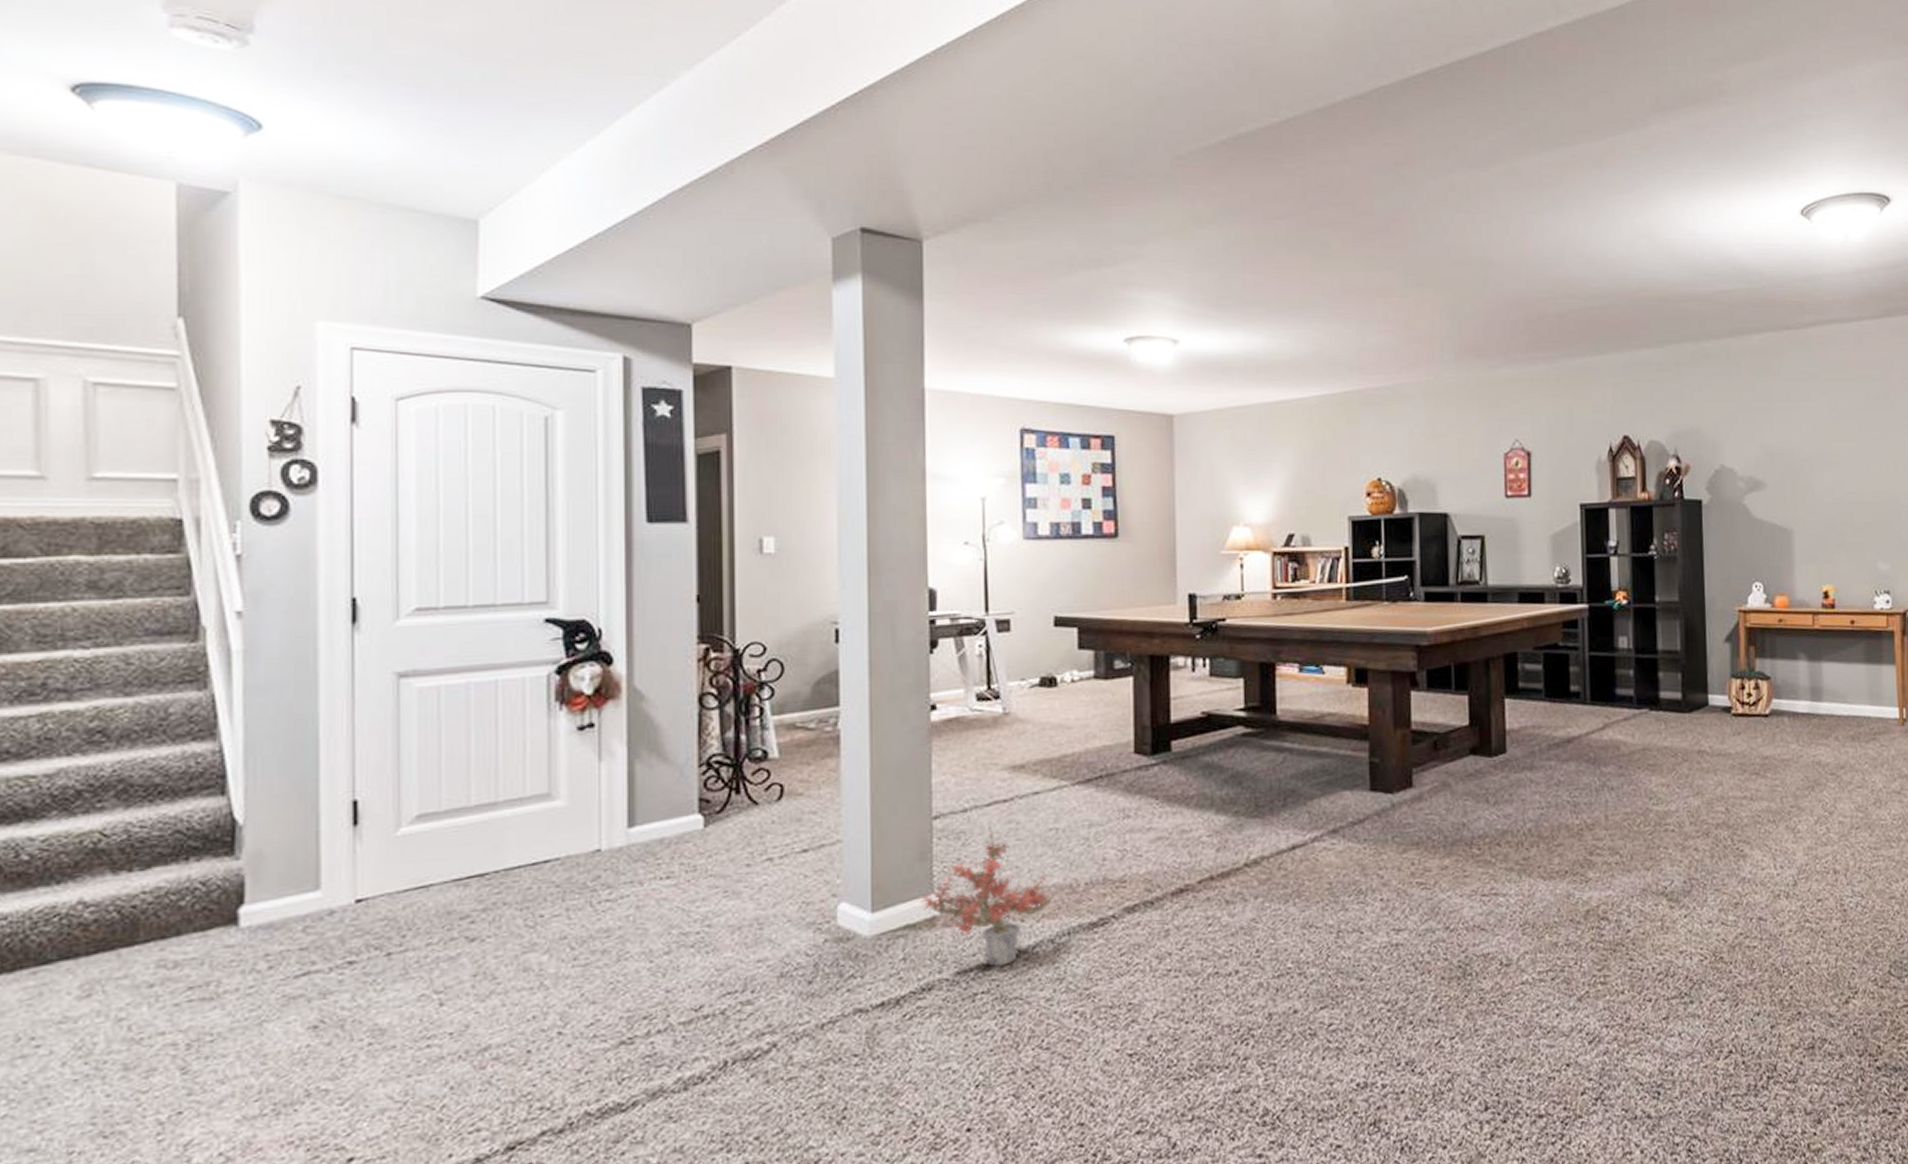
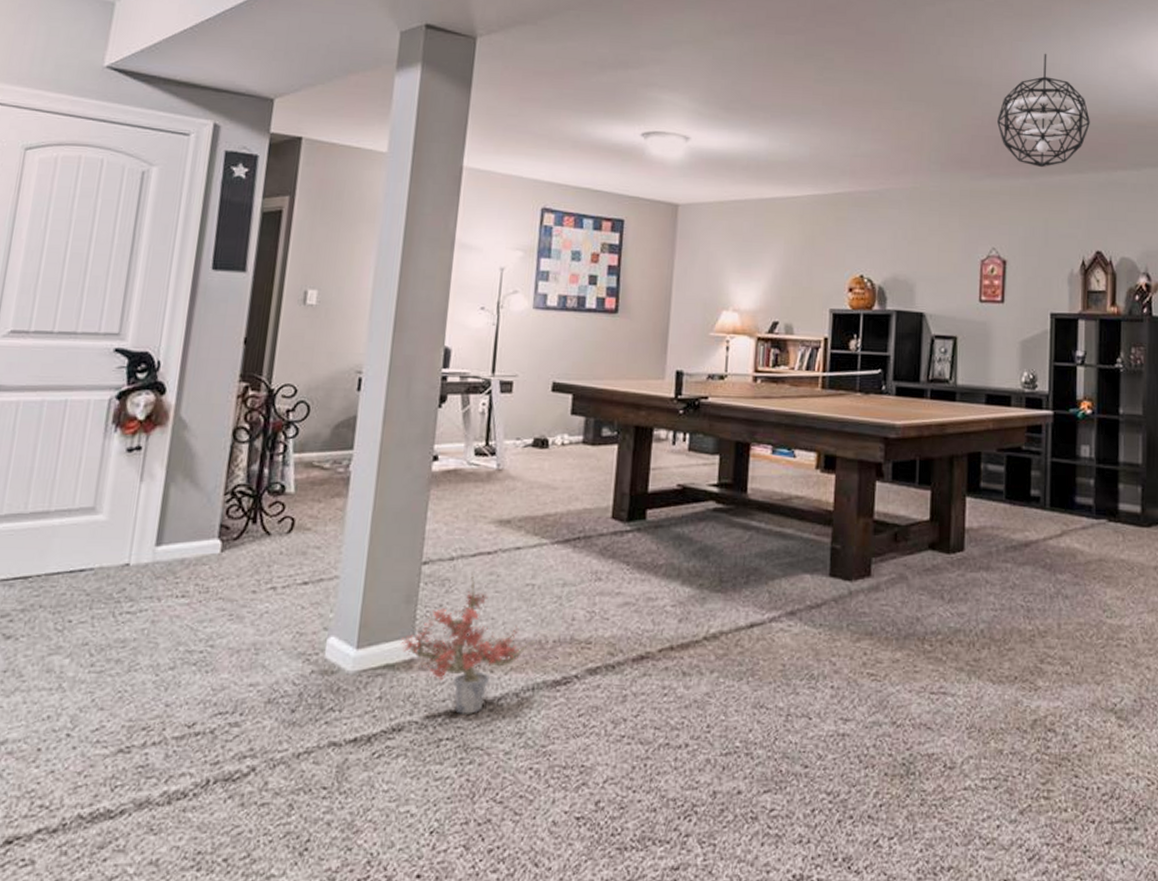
pendant light: none [1512,226,1610,351] -> present [997,53,1090,168]

